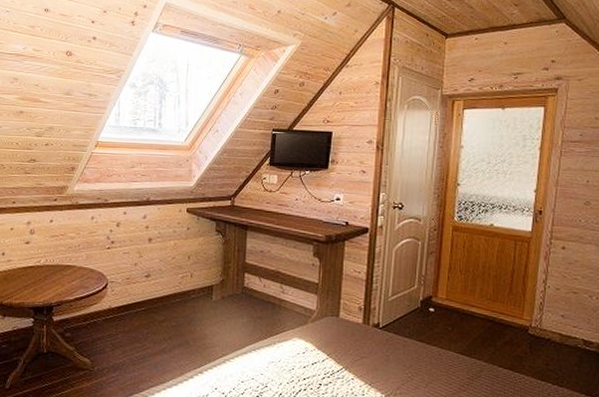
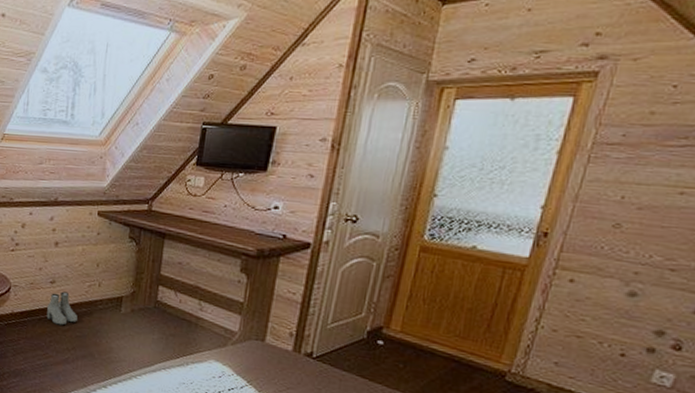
boots: none [143,284,172,317] -> present [46,291,78,326]

